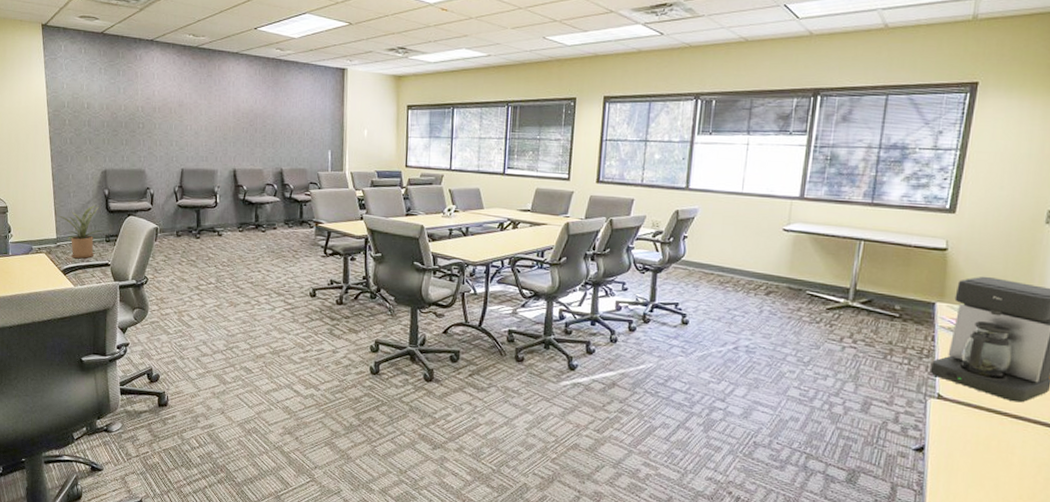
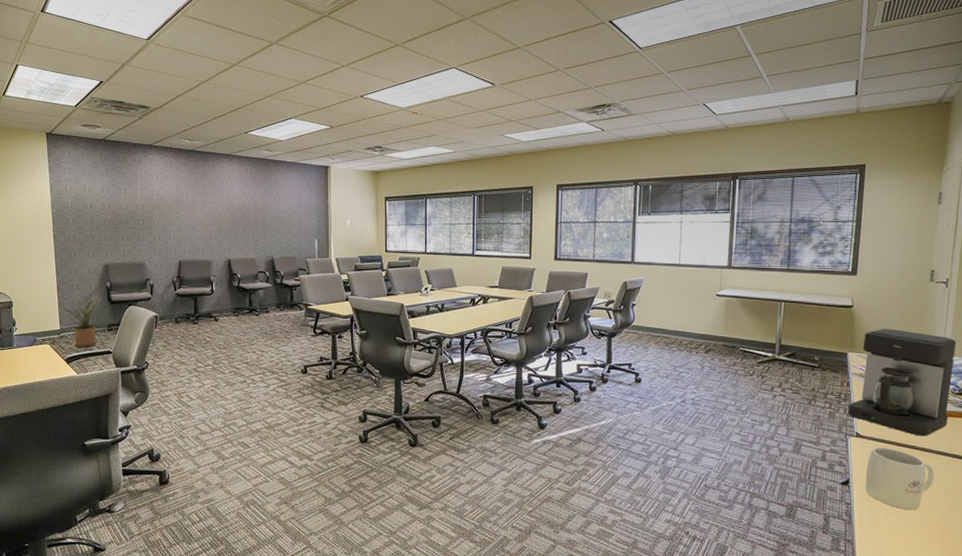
mug: none [942,411,1028,485] -> present [865,447,934,510]

